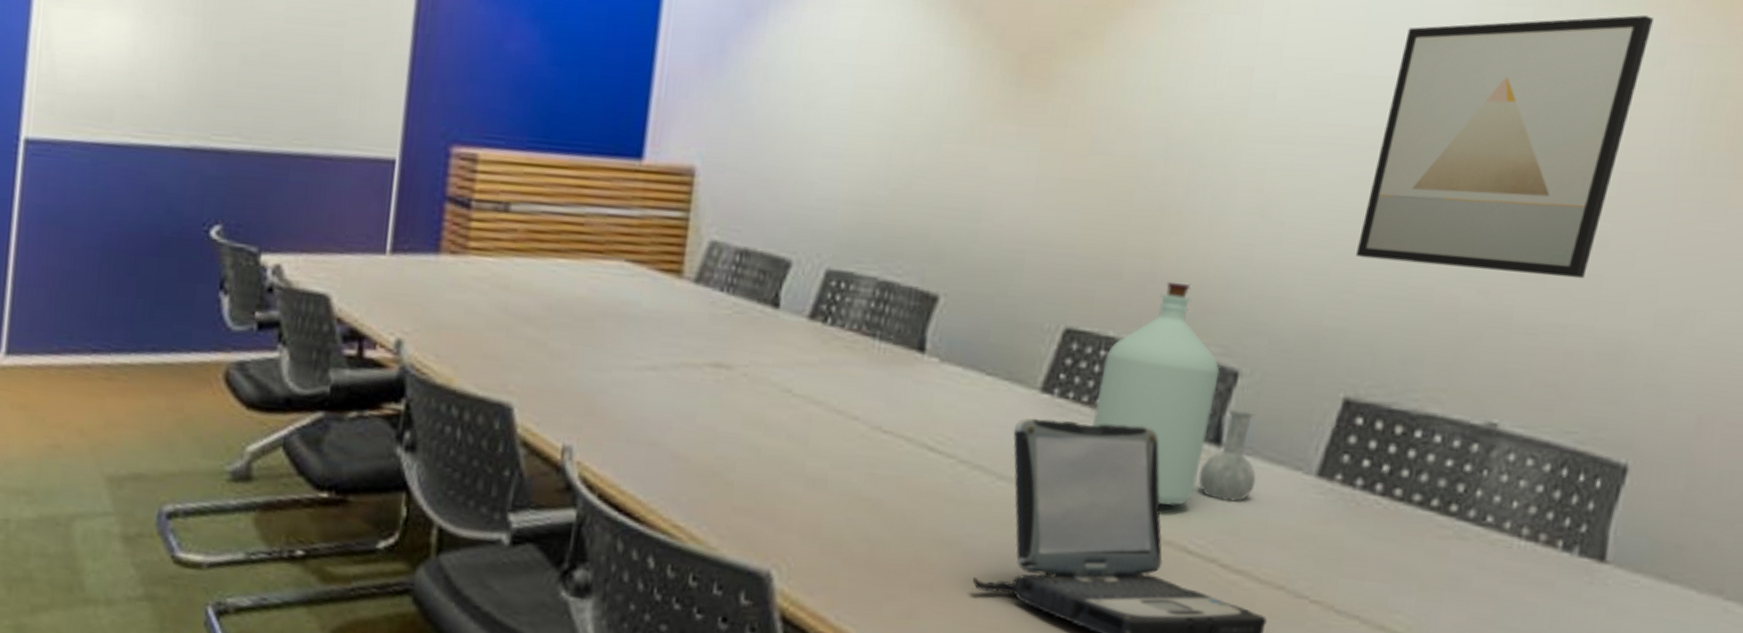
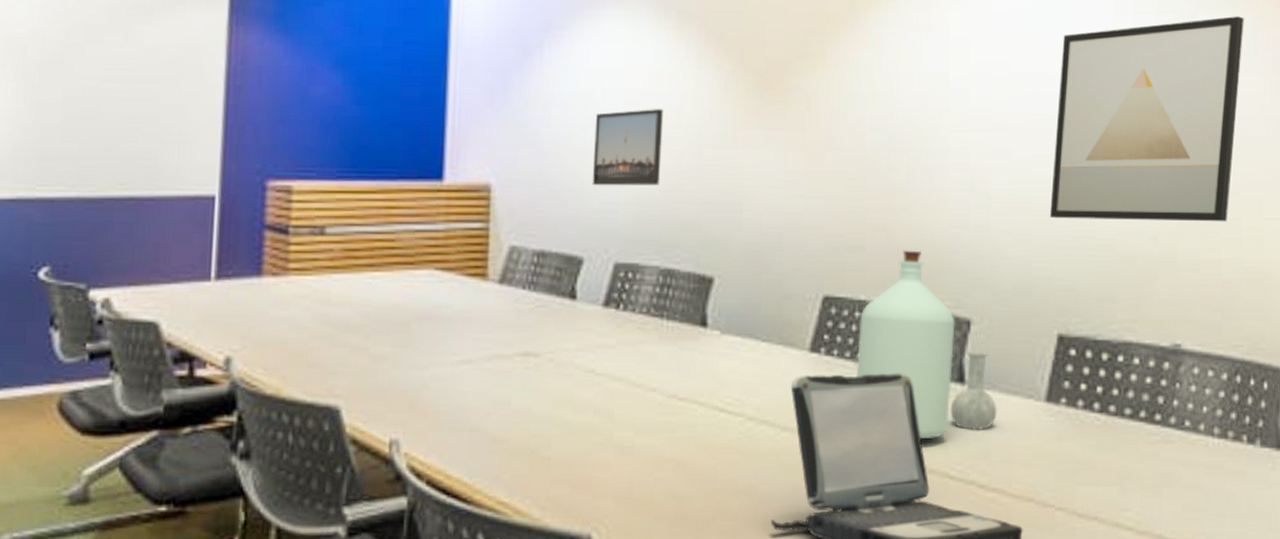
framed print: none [810,90,902,183] -> present [592,109,664,186]

